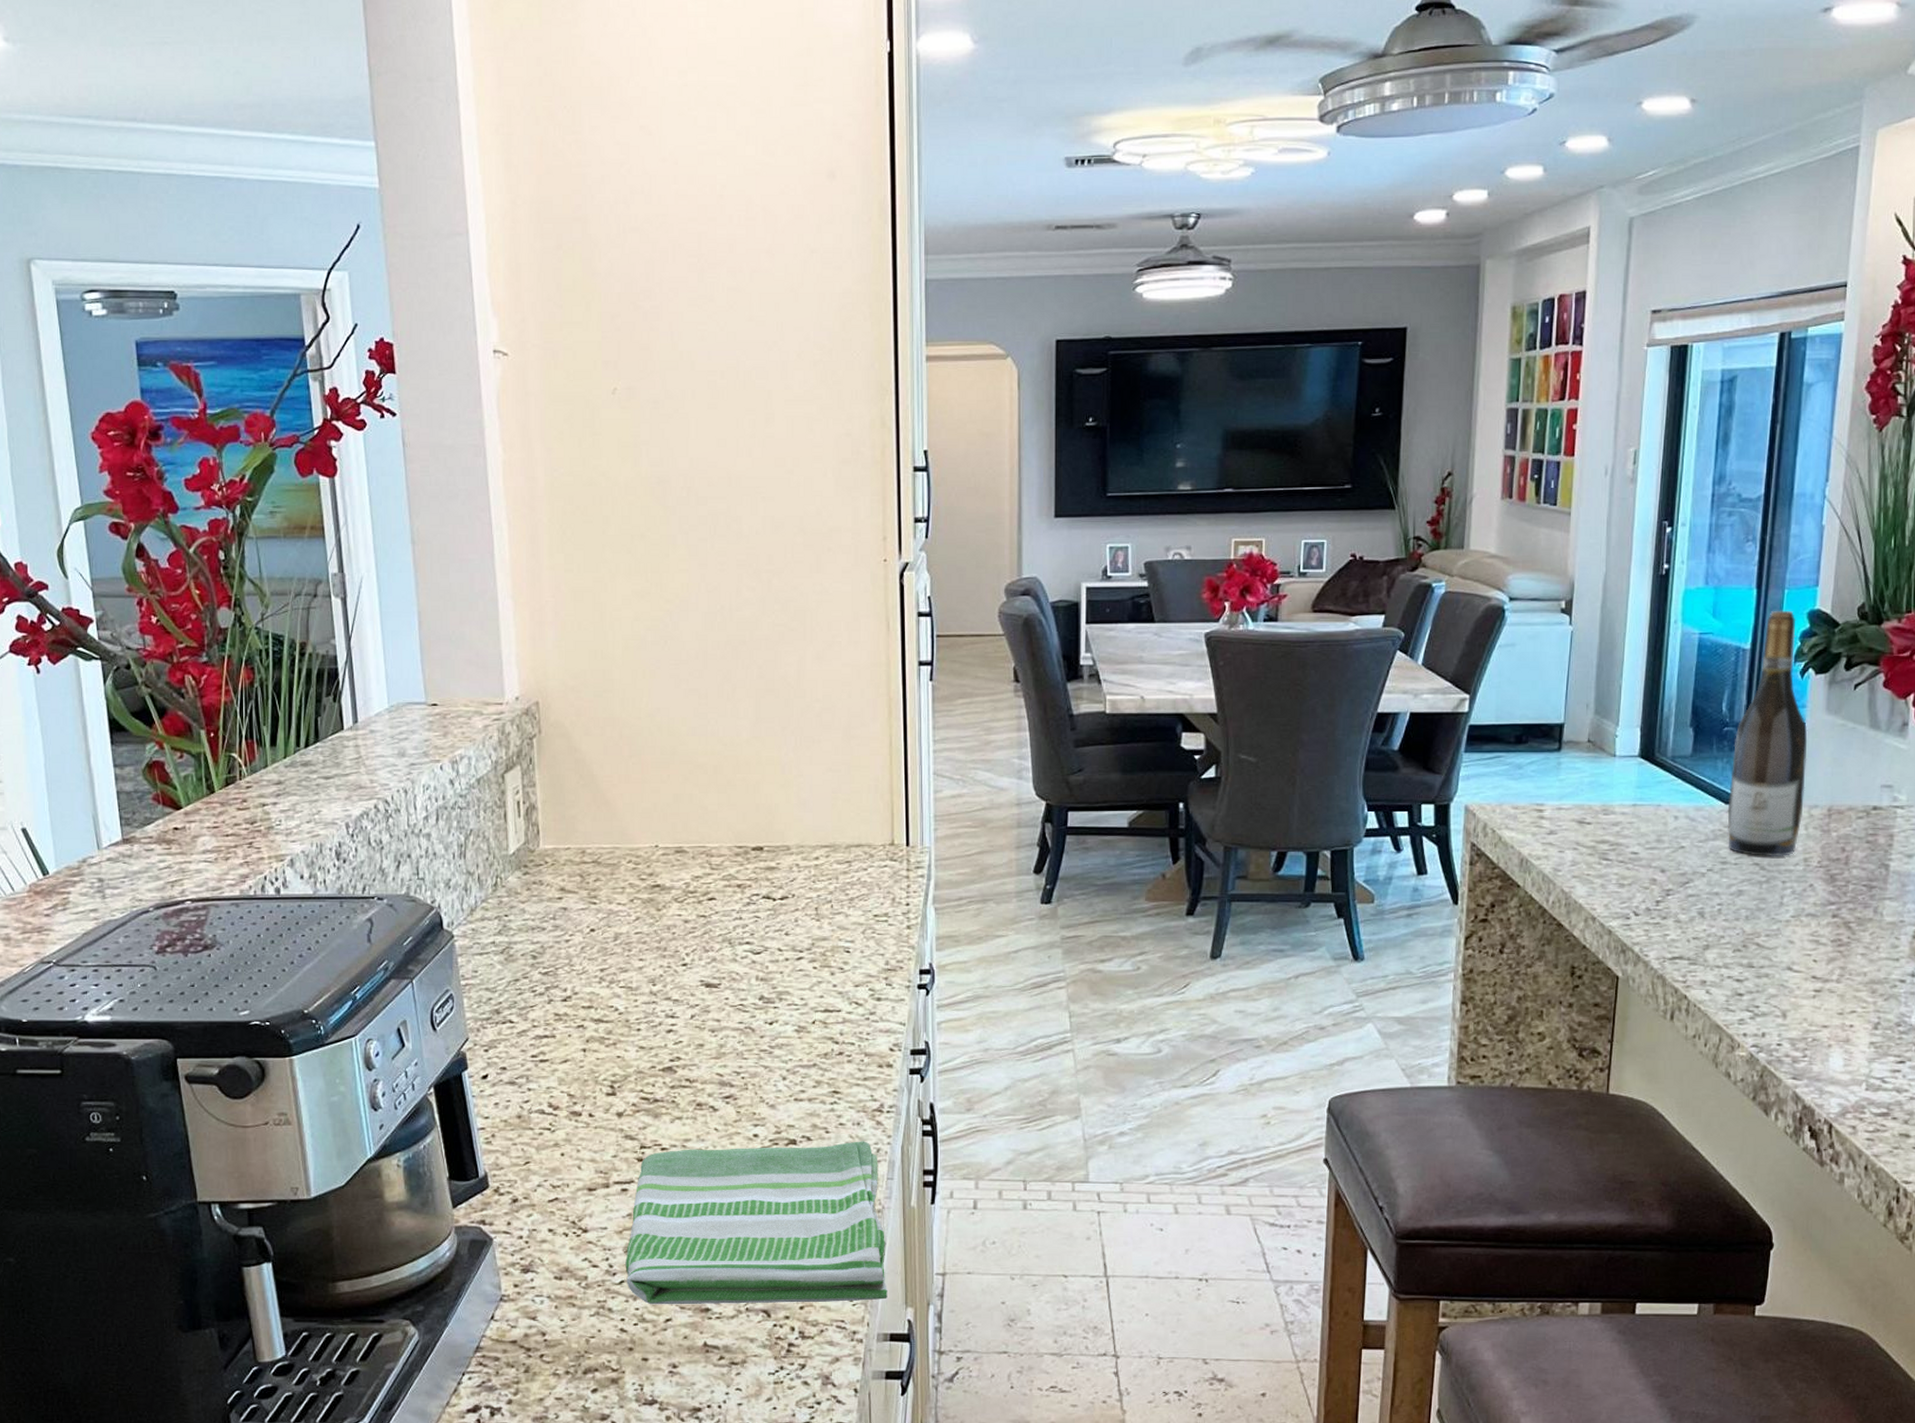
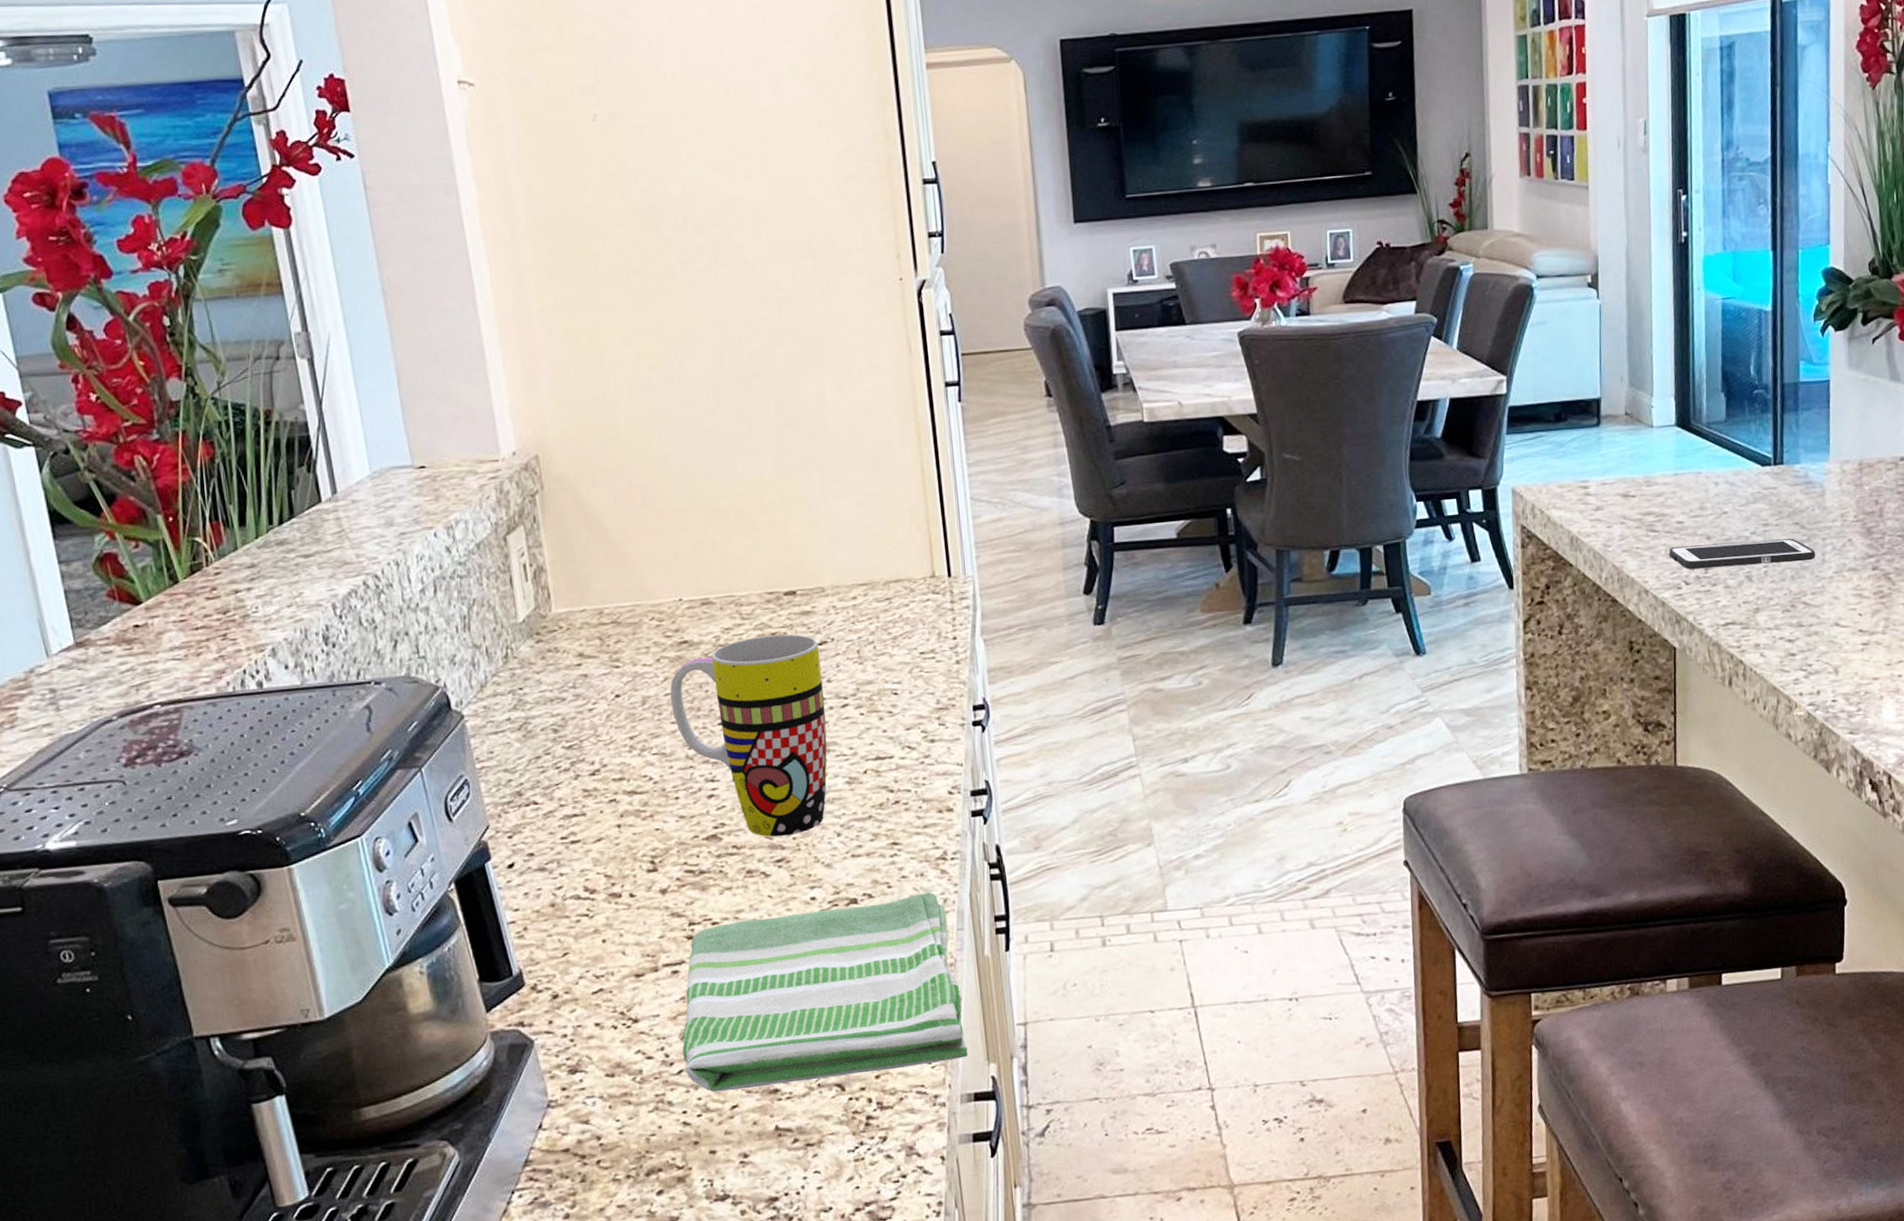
mug: none [641,886,781,1075] -> present [670,634,827,837]
cell phone: none [1620,877,1774,903] -> present [1668,538,1816,570]
wine bottle: present [1727,610,1808,857] -> none [1764,270,1836,516]

